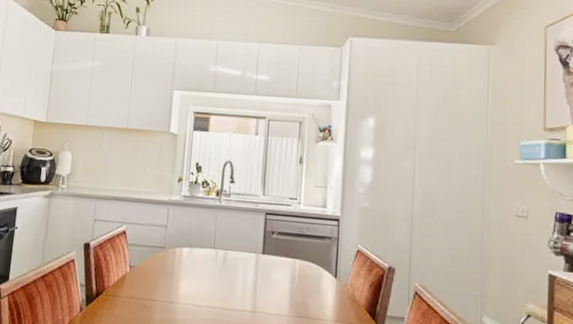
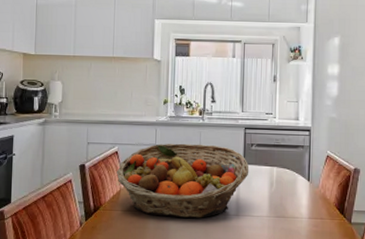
fruit basket: none [122,225,269,312] -> present [116,143,249,218]

